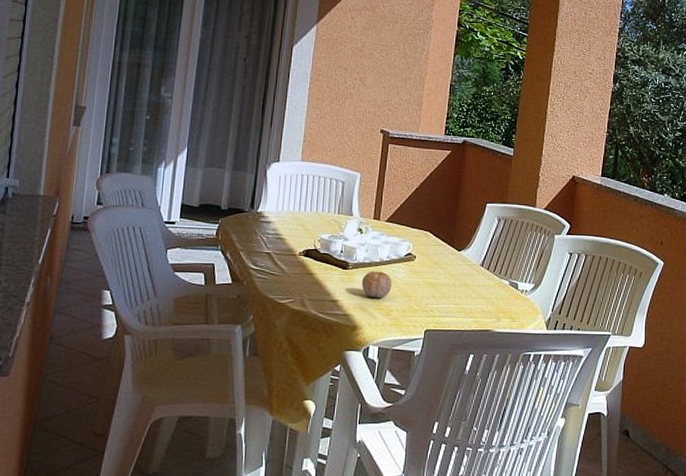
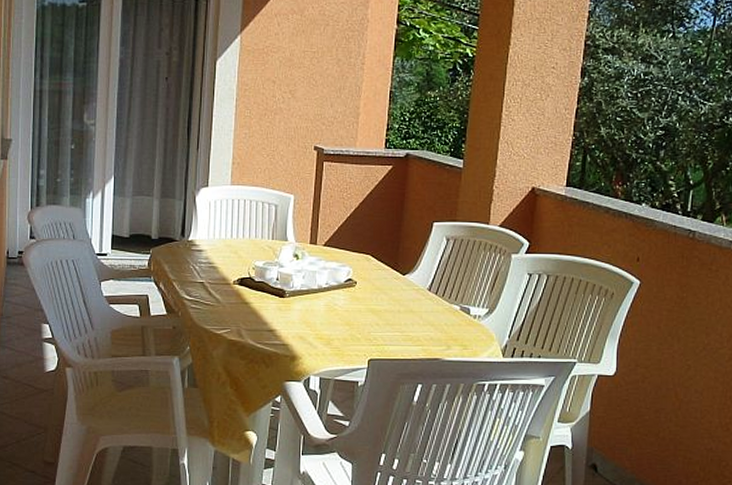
fruit: present [361,271,392,299] -> none [299,298,332,327]

